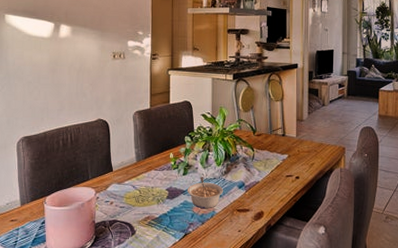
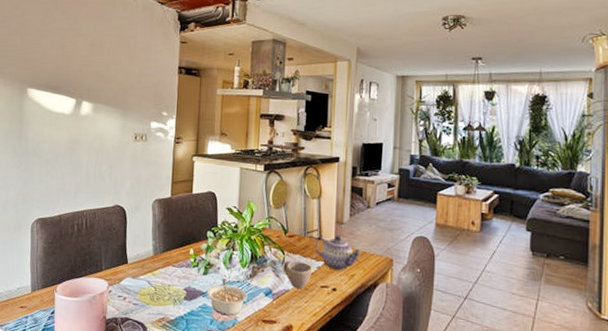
cup: none [253,156,279,180] -> present [283,260,313,290]
teapot: none [280,131,318,161] -> present [315,235,360,271]

